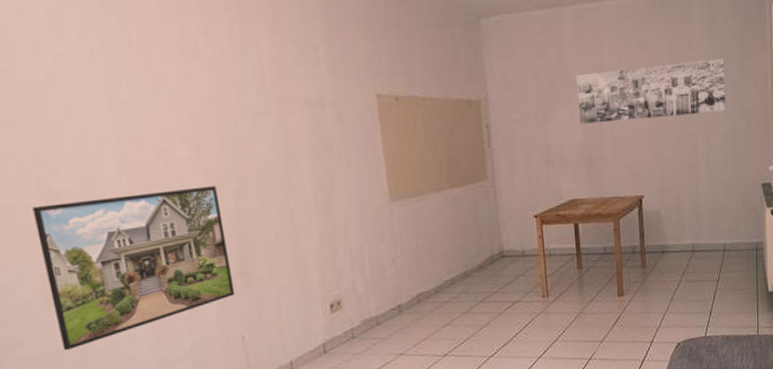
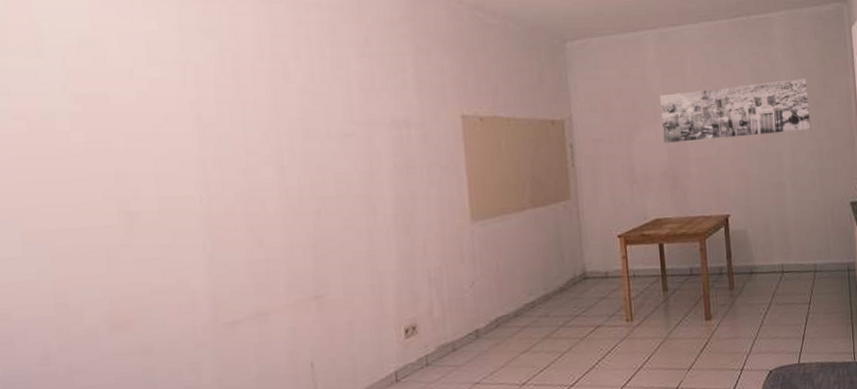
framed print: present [32,186,235,351] -> none [110,206,308,380]

